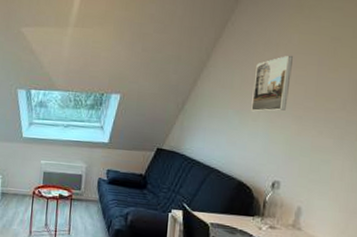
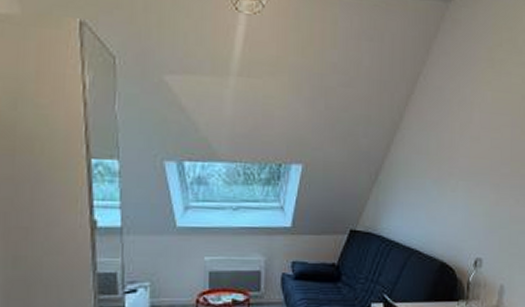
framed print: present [251,55,293,112] -> none [449,115,487,181]

